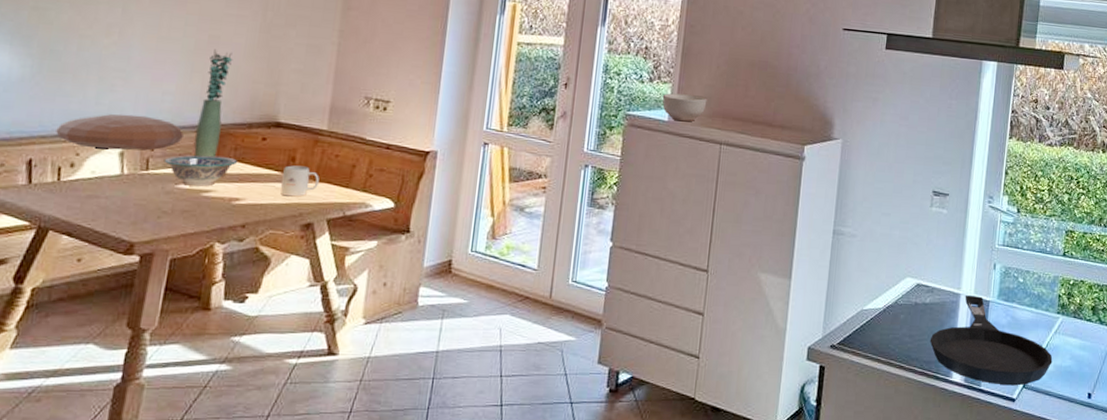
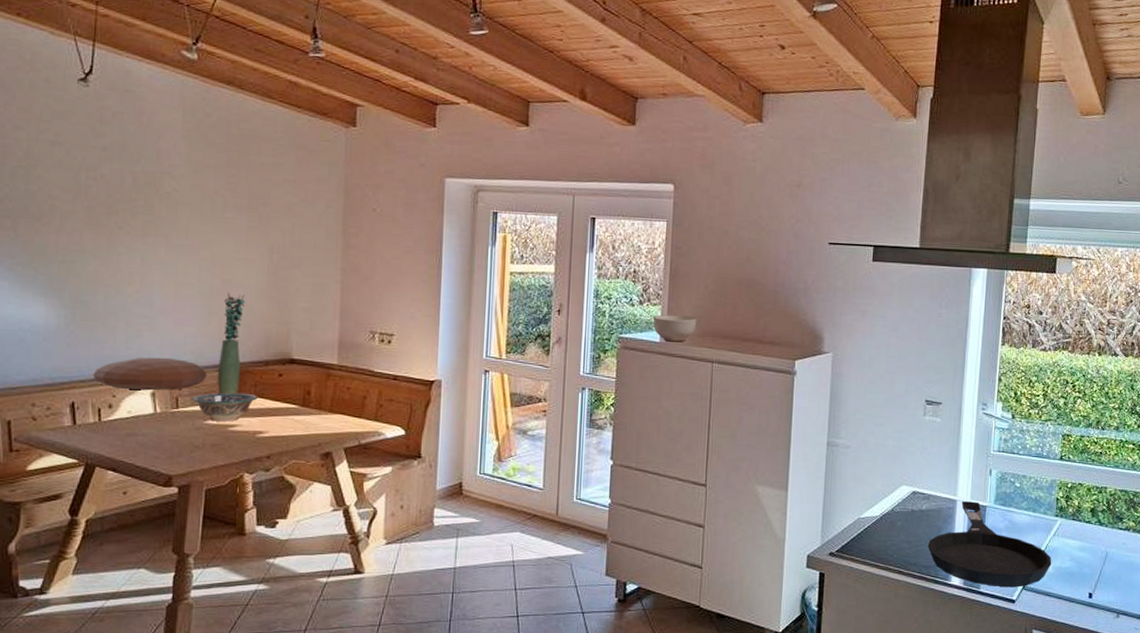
mug: present [280,165,320,197] -> none [299,399,334,428]

